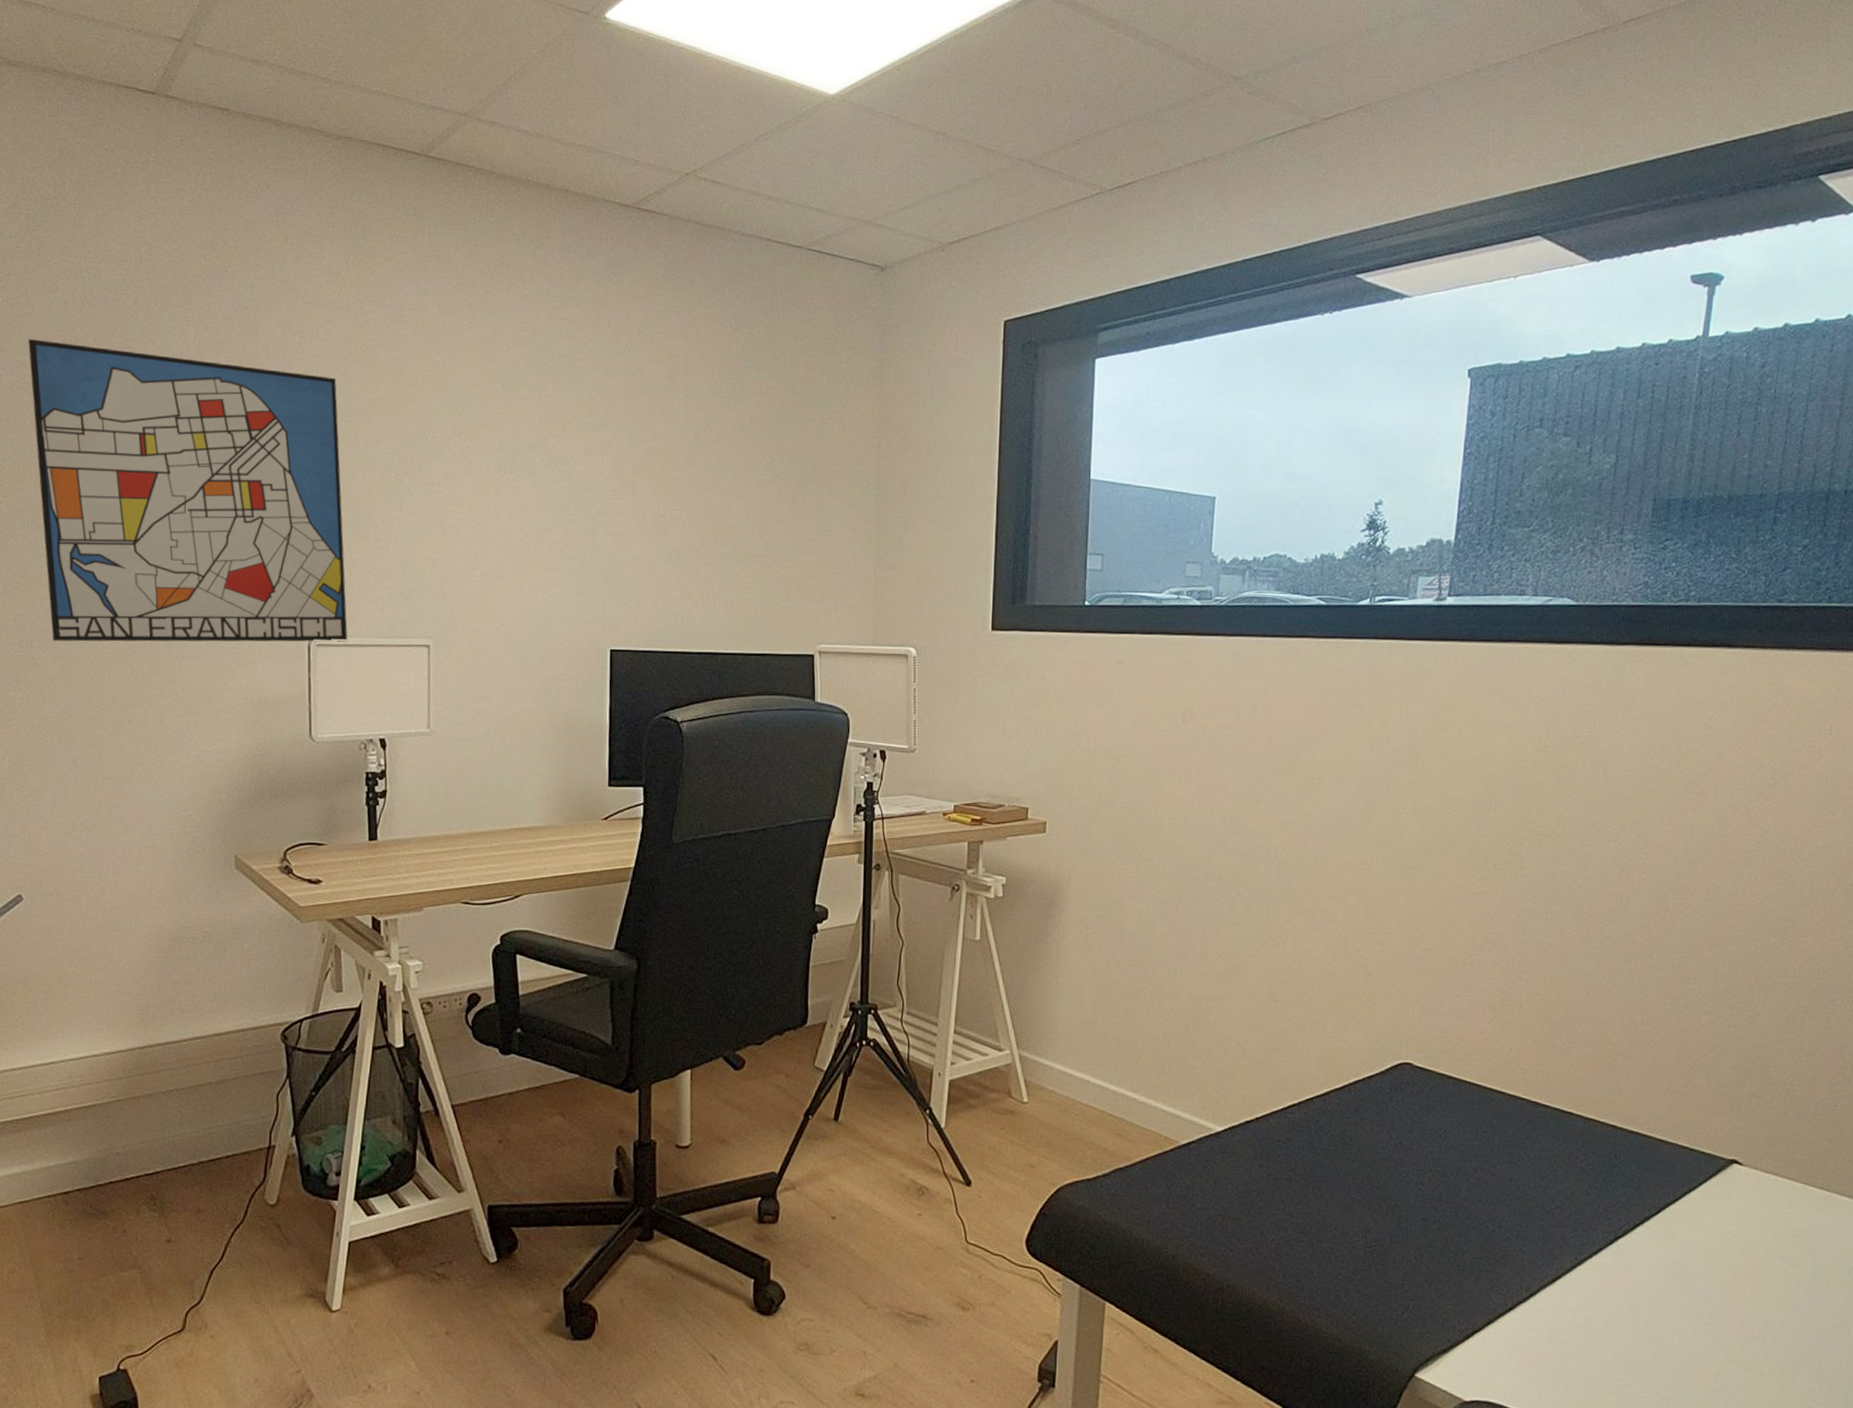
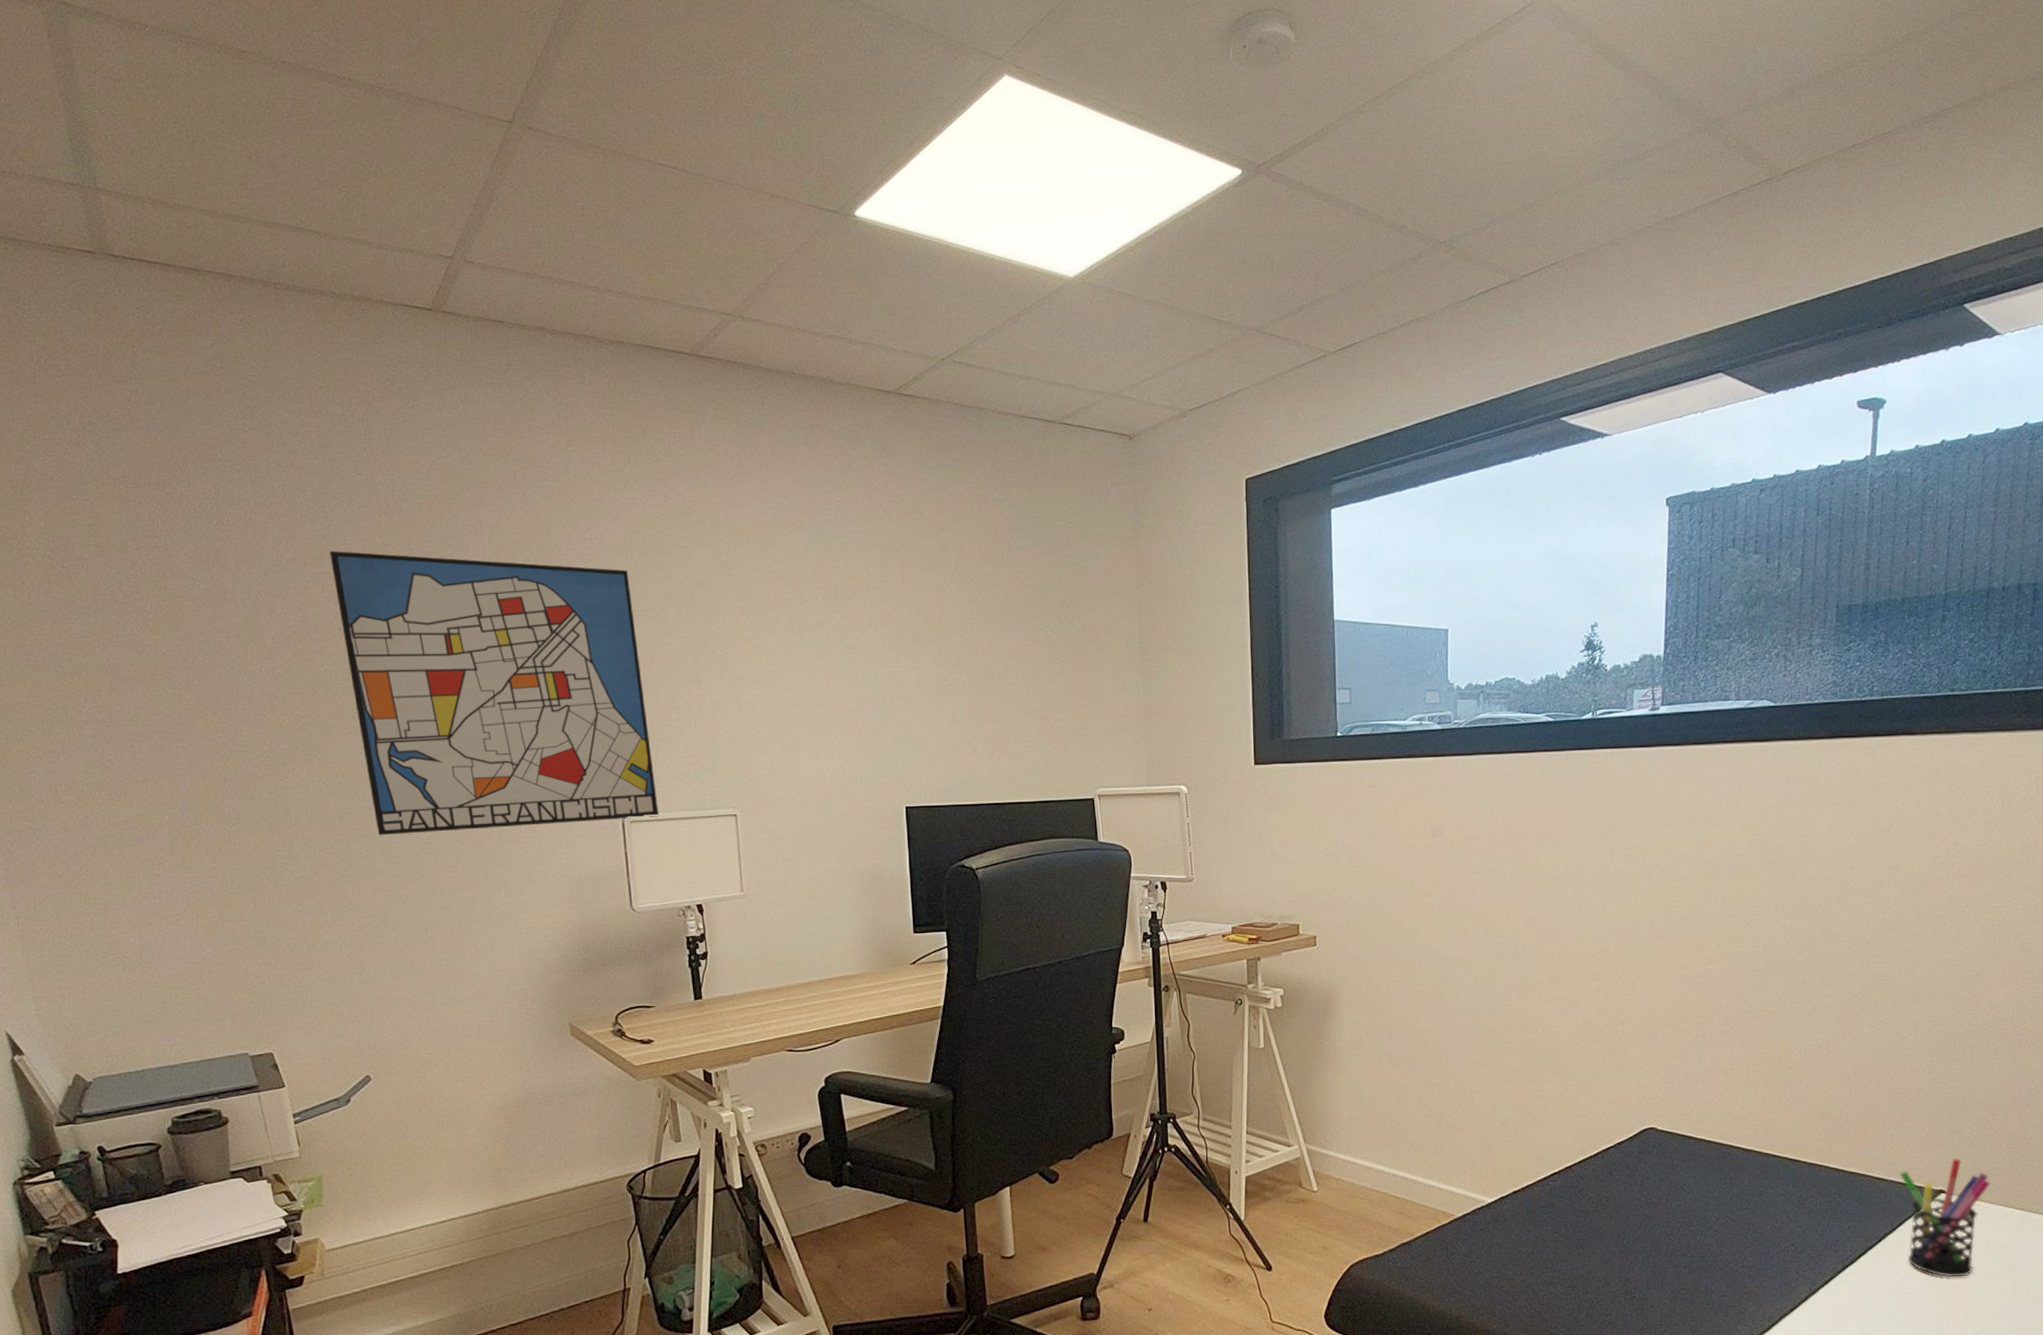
pen holder: none [1686,1125,1791,1261] -> present [1899,1158,1991,1278]

